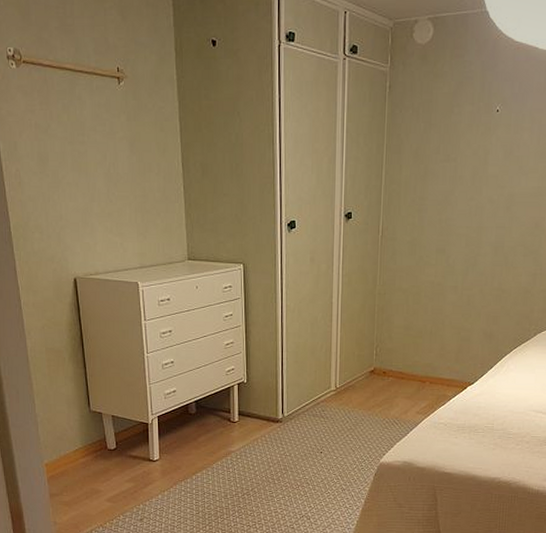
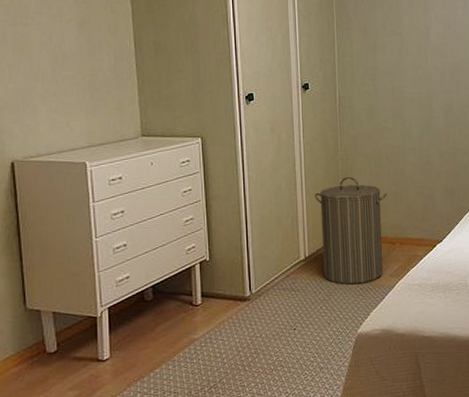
laundry hamper: none [349,312,423,417] -> present [314,176,387,285]

